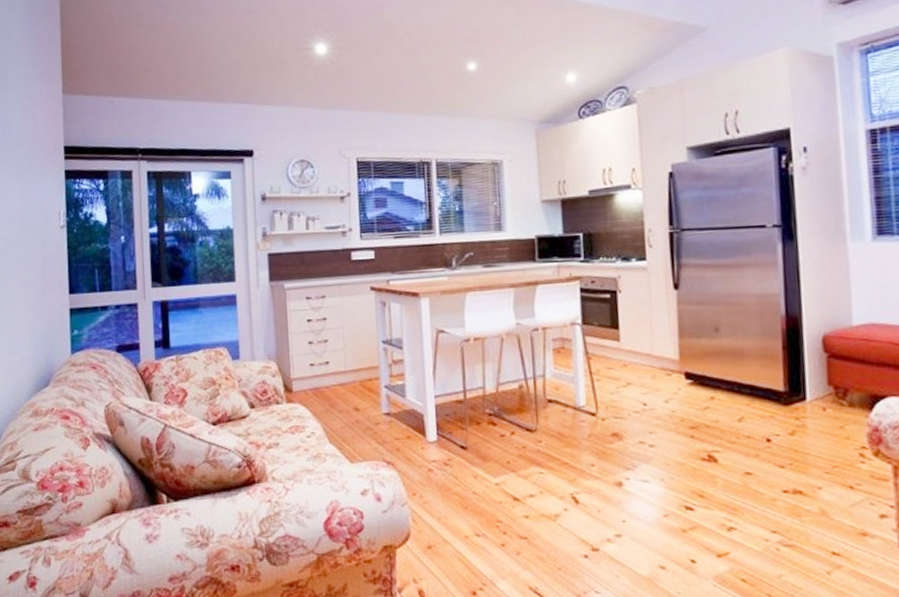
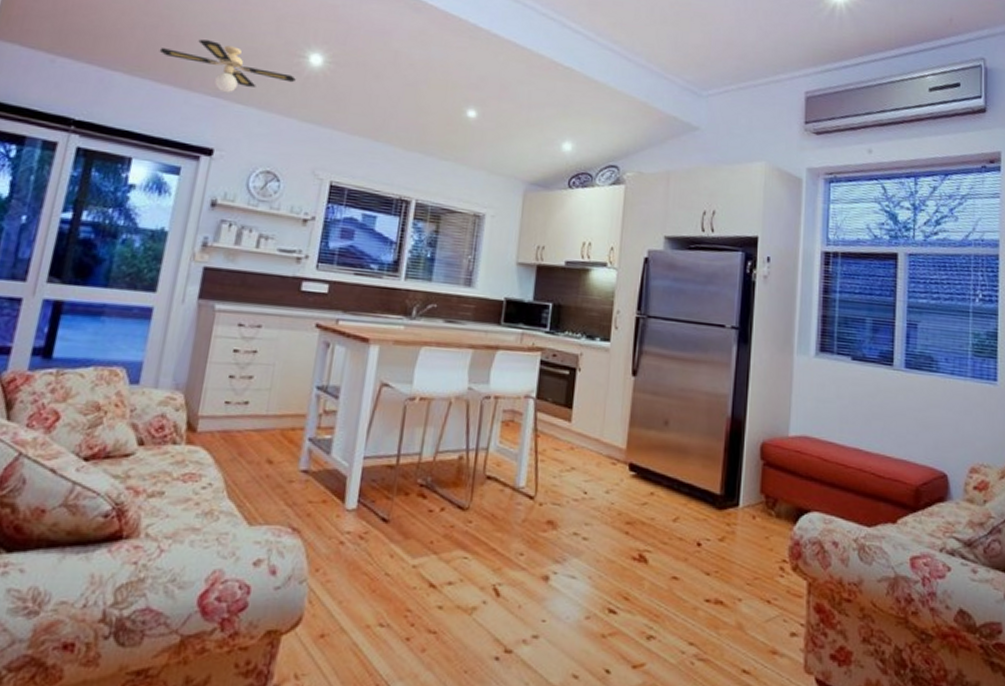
ceiling fan: none [190,53,307,98] -> present [159,39,296,93]

